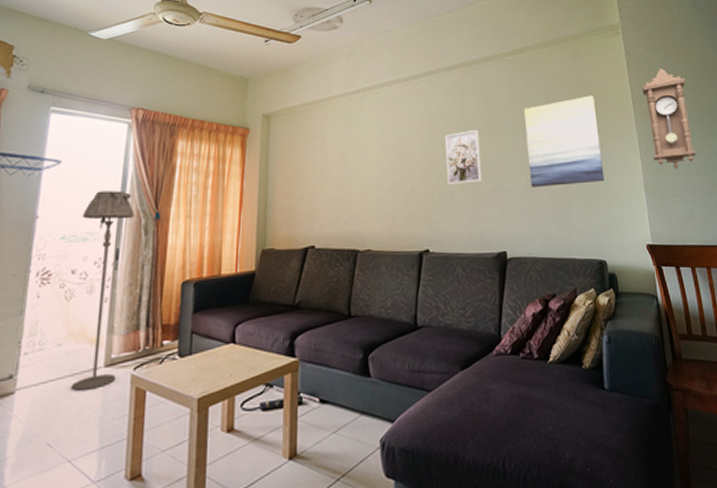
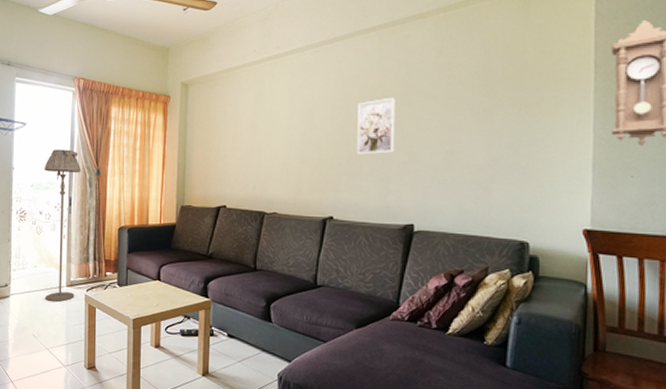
wall art: present [523,95,605,188] -> none [449,57,543,161]

